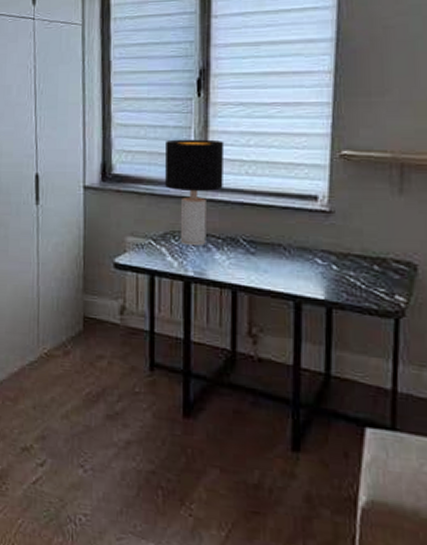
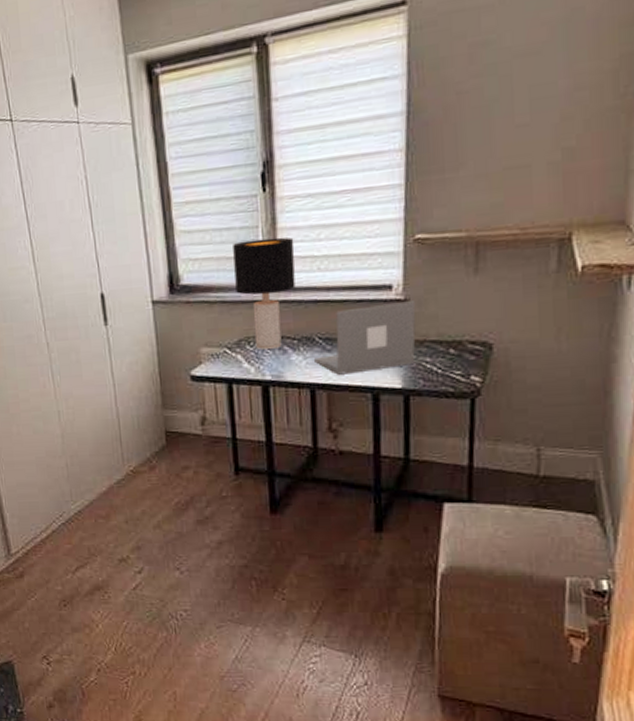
laptop: none [238,213,341,279] -> present [314,301,416,375]

